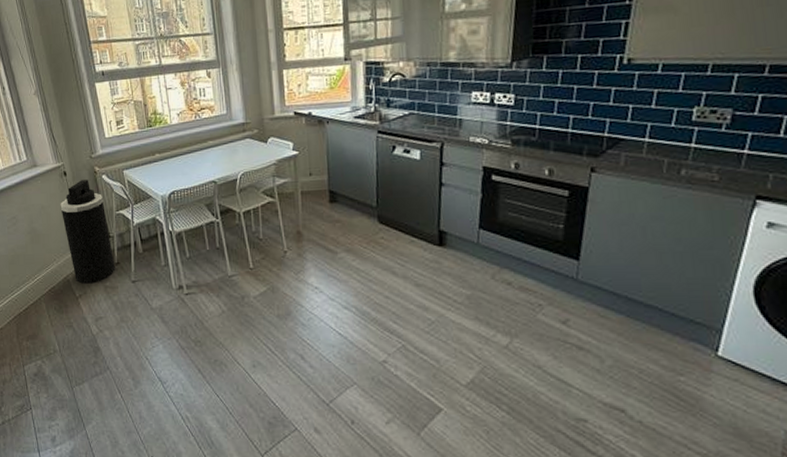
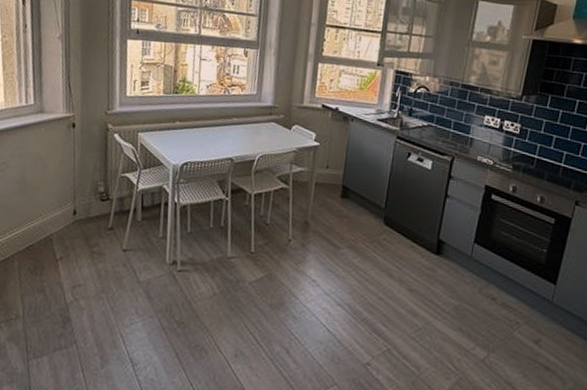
trash can: present [60,180,116,284] -> none [59,135,110,247]

